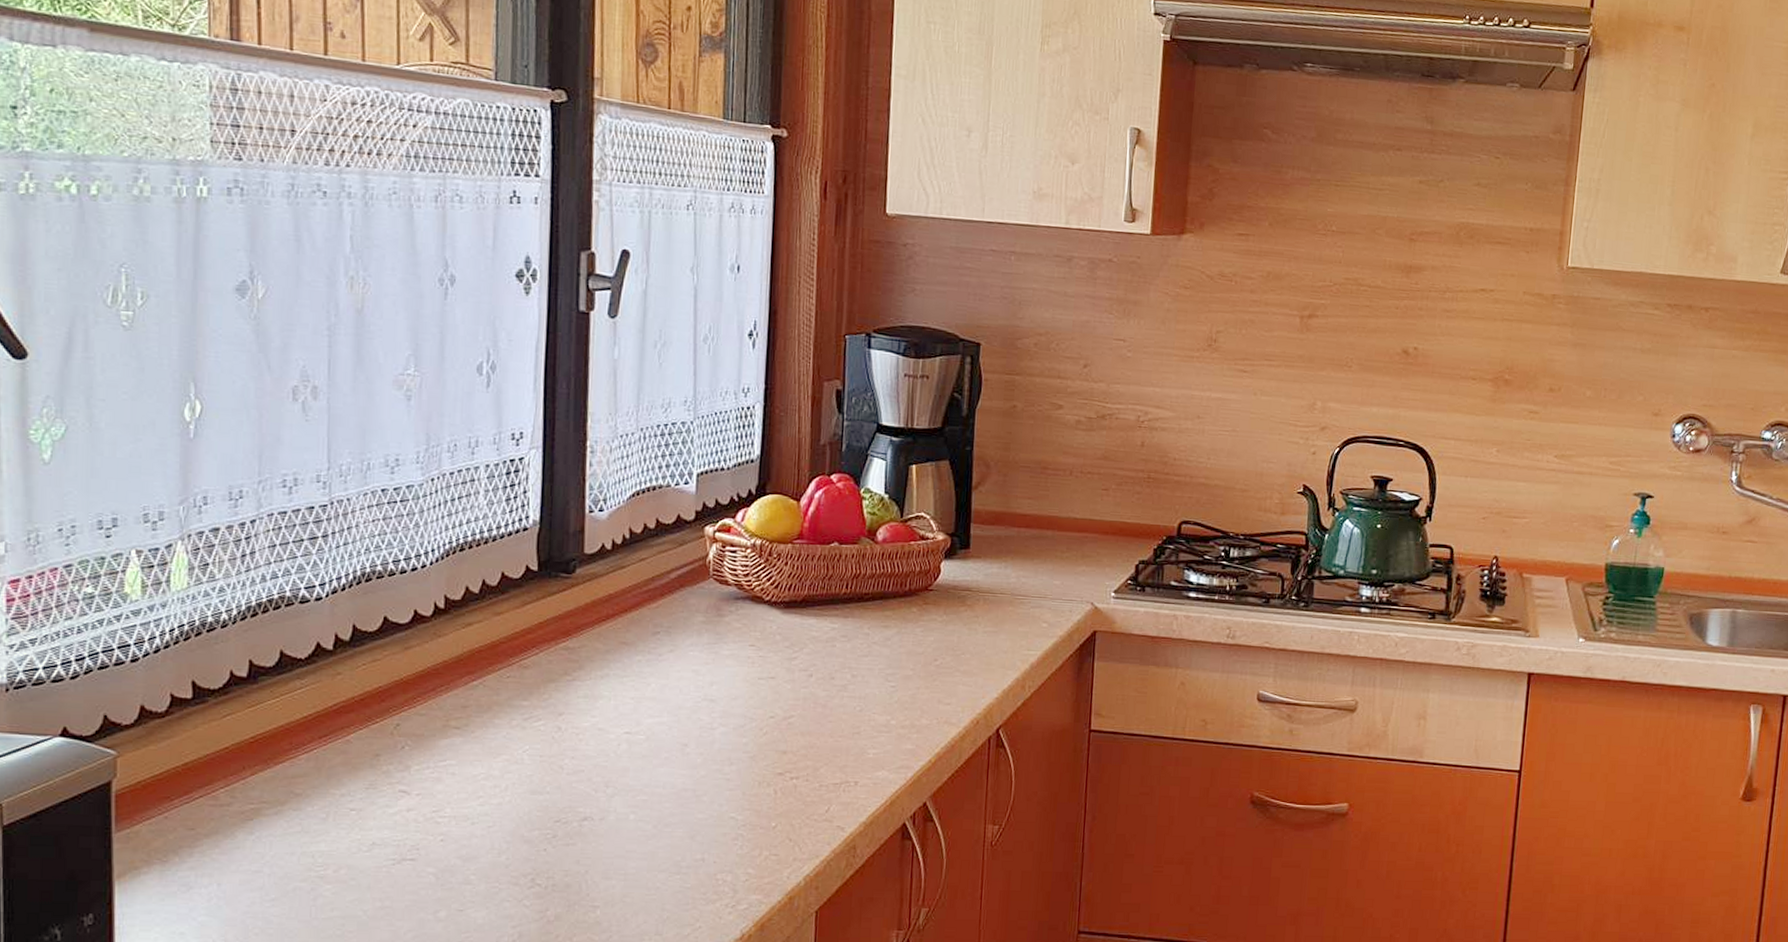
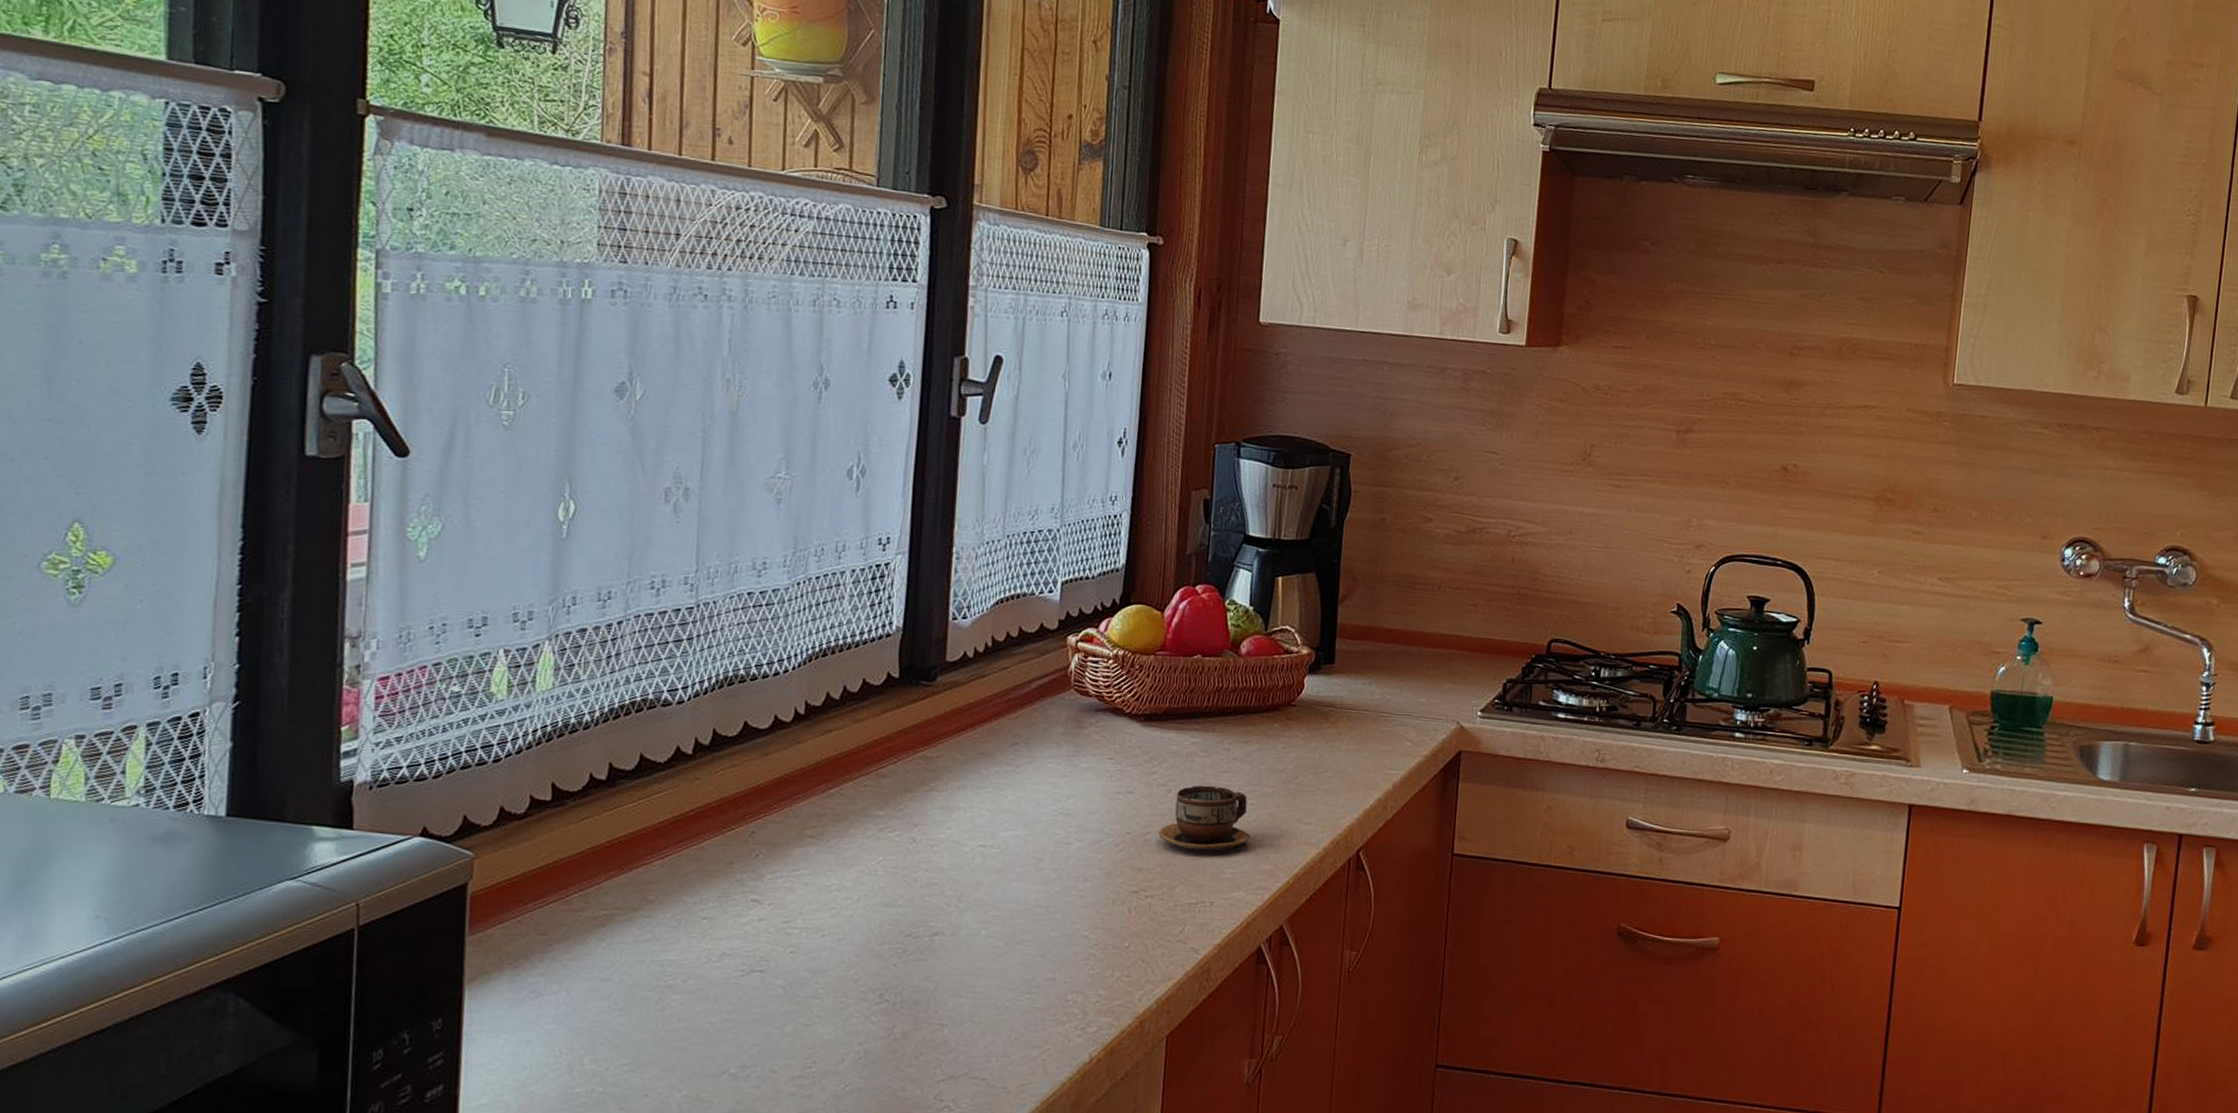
cup: none [801,669,894,732] -> present [1158,785,1252,851]

